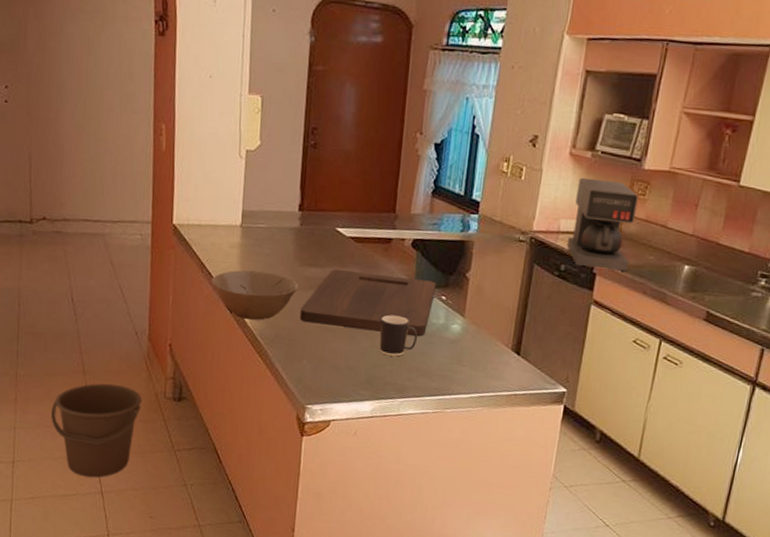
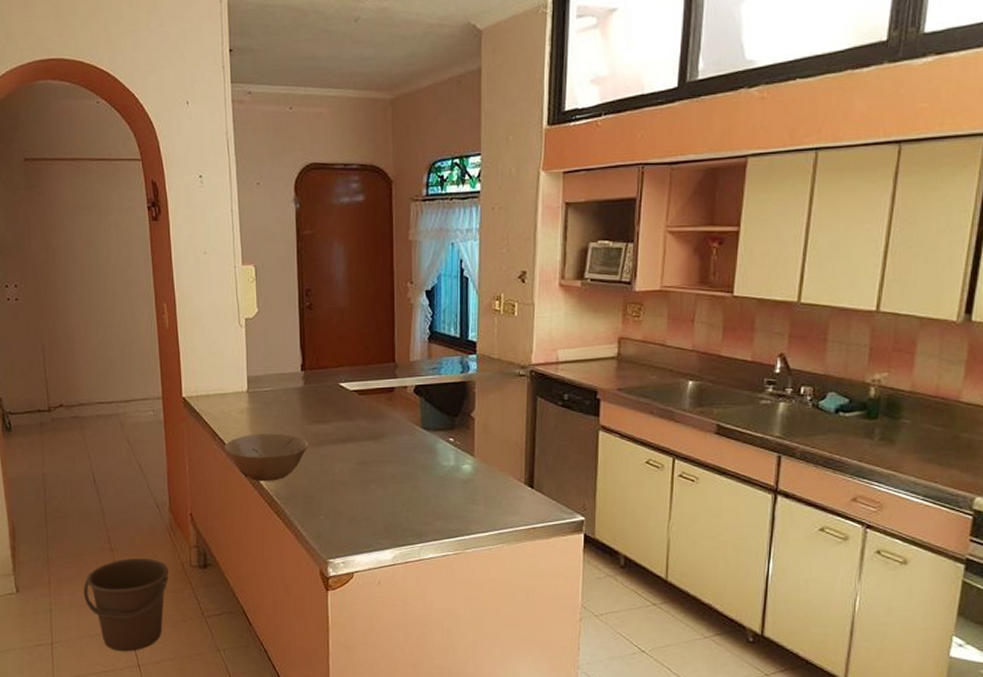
cutting board: present [299,269,437,336] -> none [312,423,443,480]
mug: present [379,314,418,357] -> none [392,462,431,503]
coffee maker: present [566,177,638,272] -> none [567,306,633,395]

